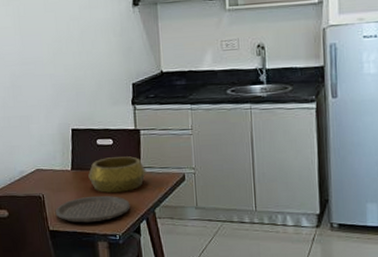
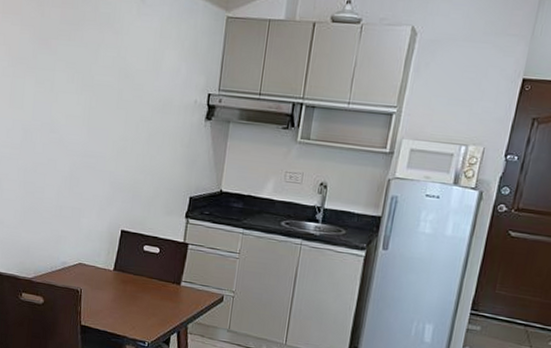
plate: present [55,195,130,223] -> none [89,299,165,326]
decorative bowl: present [88,156,147,193] -> none [129,265,187,302]

